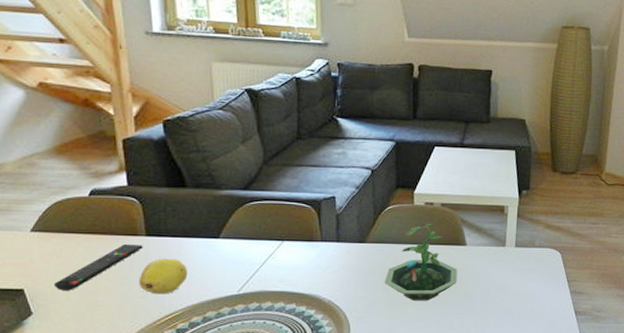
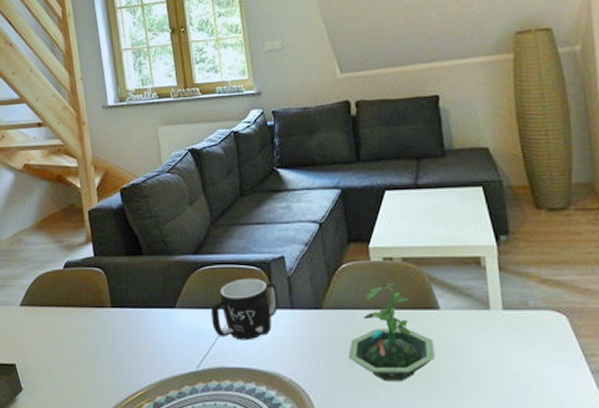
remote control: present [53,243,143,291] -> none [38,316,109,366]
fruit: present [138,258,188,295] -> none [107,330,150,371]
mug: none [257,214,326,268] -> present [211,278,279,340]

